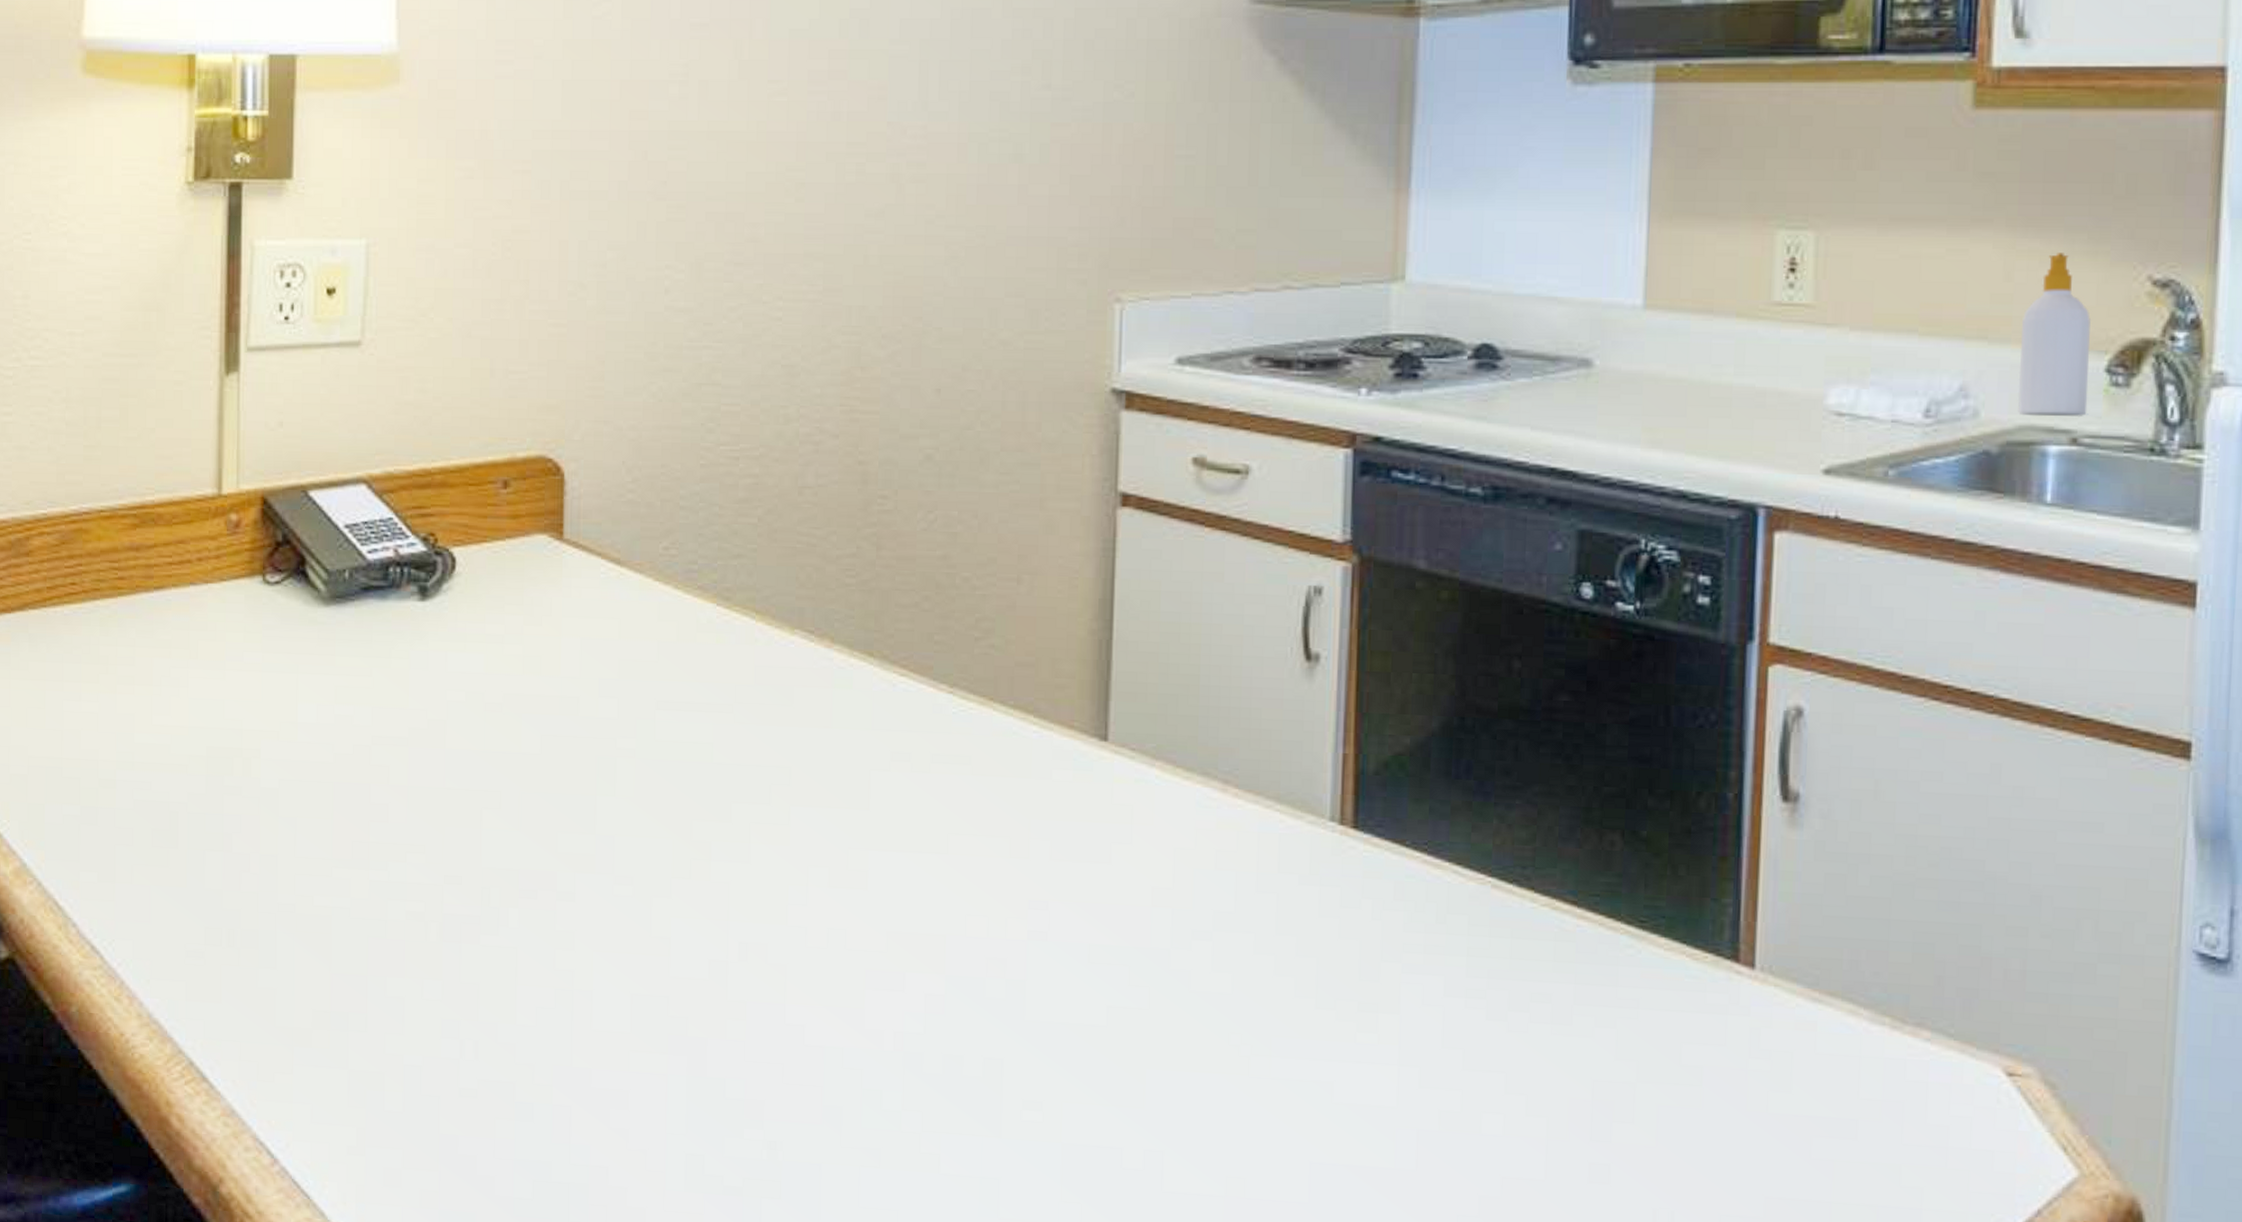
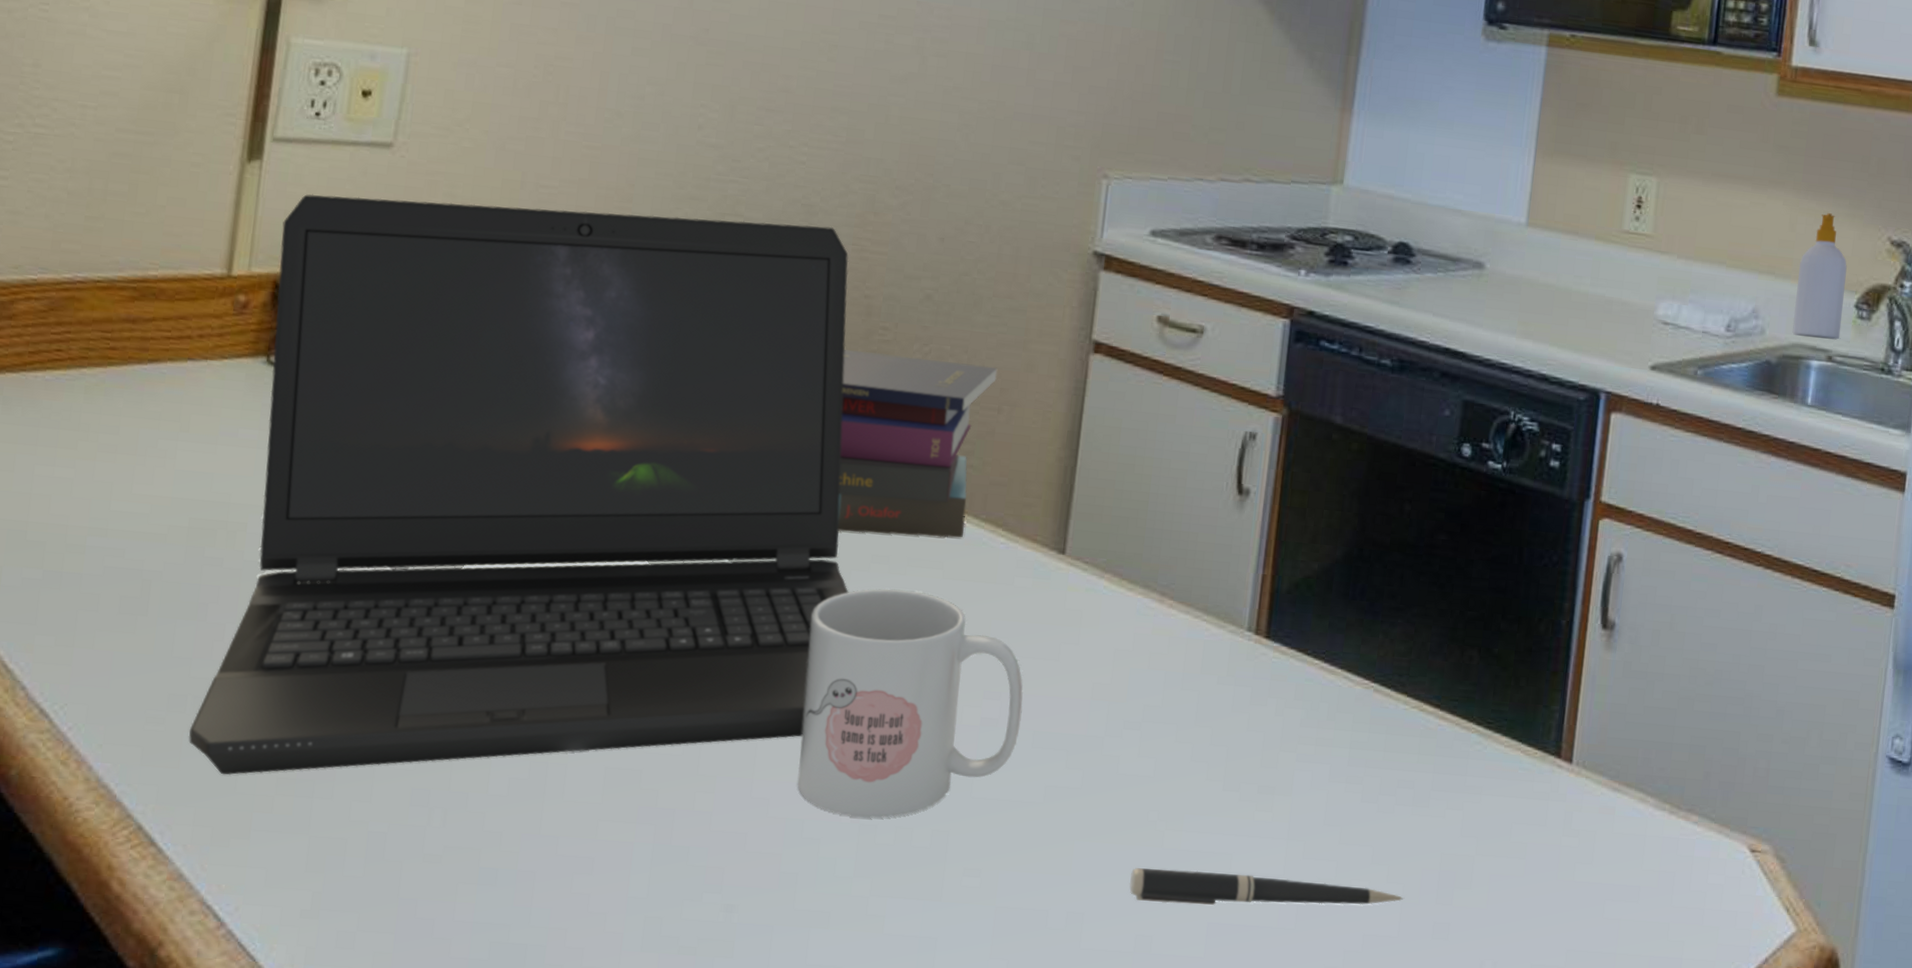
laptop computer: none [226,387,870,1009] -> present [188,194,849,775]
mug: none [831,789,1074,1046] -> present [797,588,1023,819]
books: none [840,524,1013,729] -> present [837,350,998,538]
pen: none [1213,1099,1549,1143] -> present [1129,868,1404,905]

